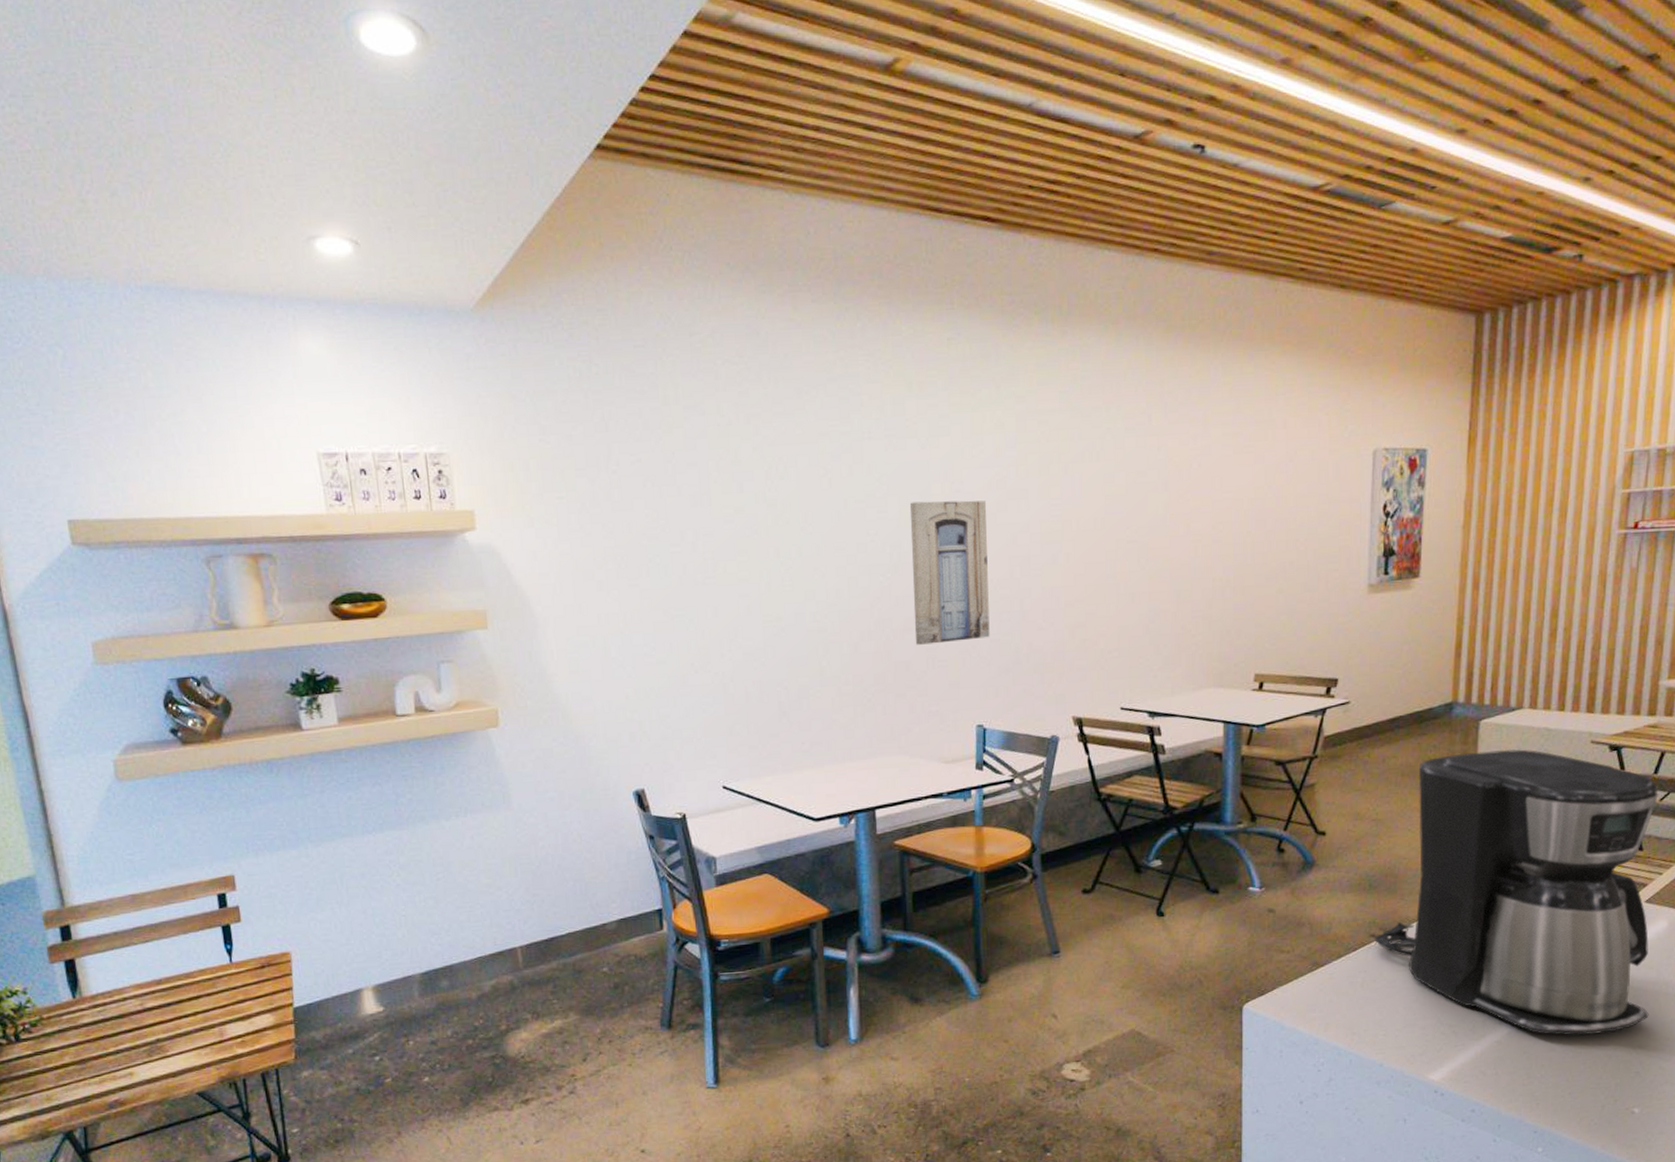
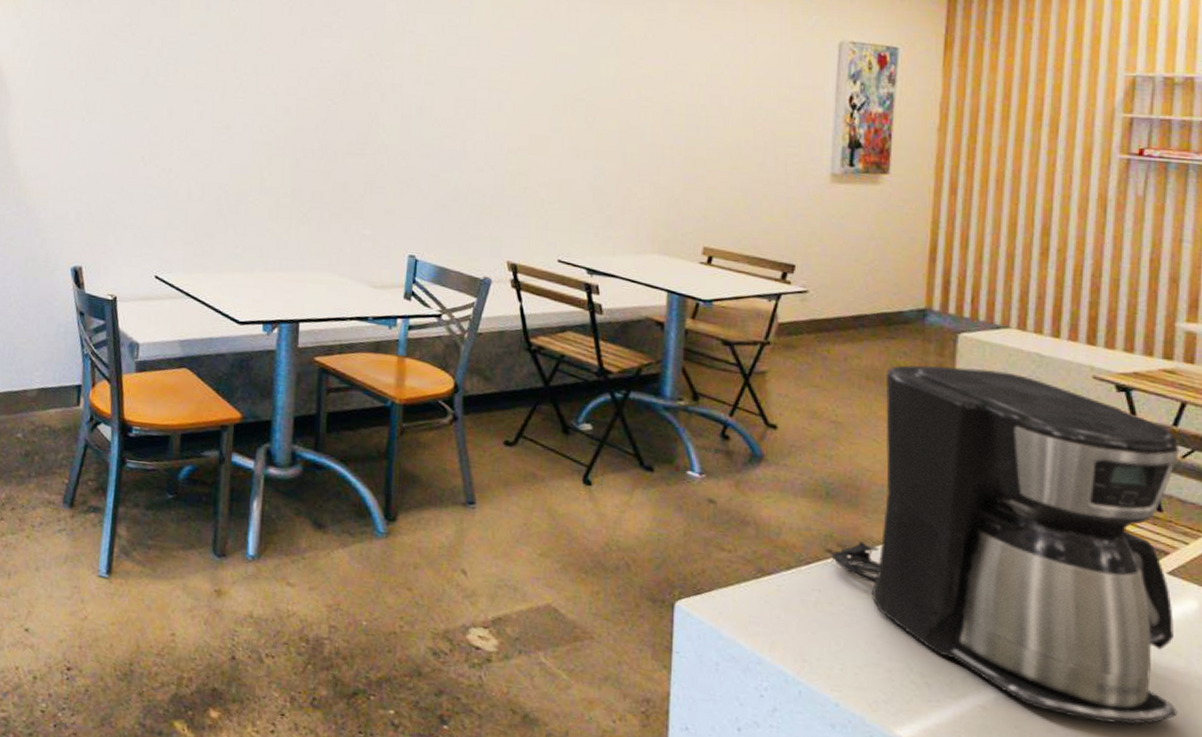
wall art: present [909,500,990,645] -> none [355,36,438,172]

